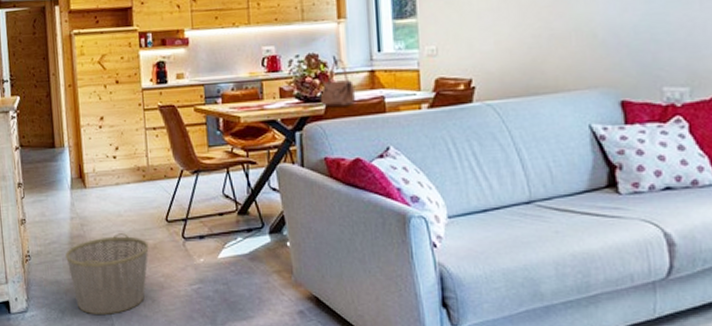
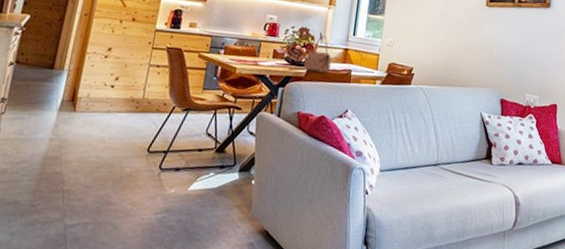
basket: present [65,233,149,316] -> none [31,159,125,240]

